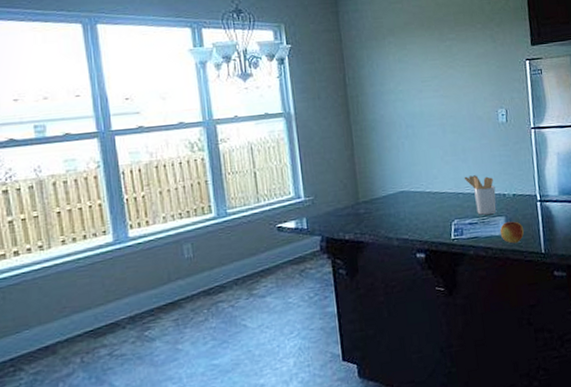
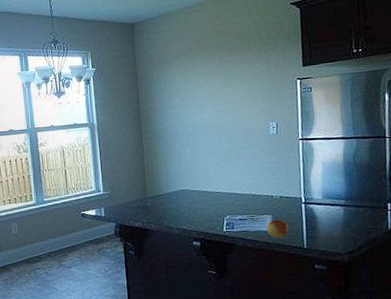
utensil holder: present [464,175,497,215] -> none [236,178,265,213]

